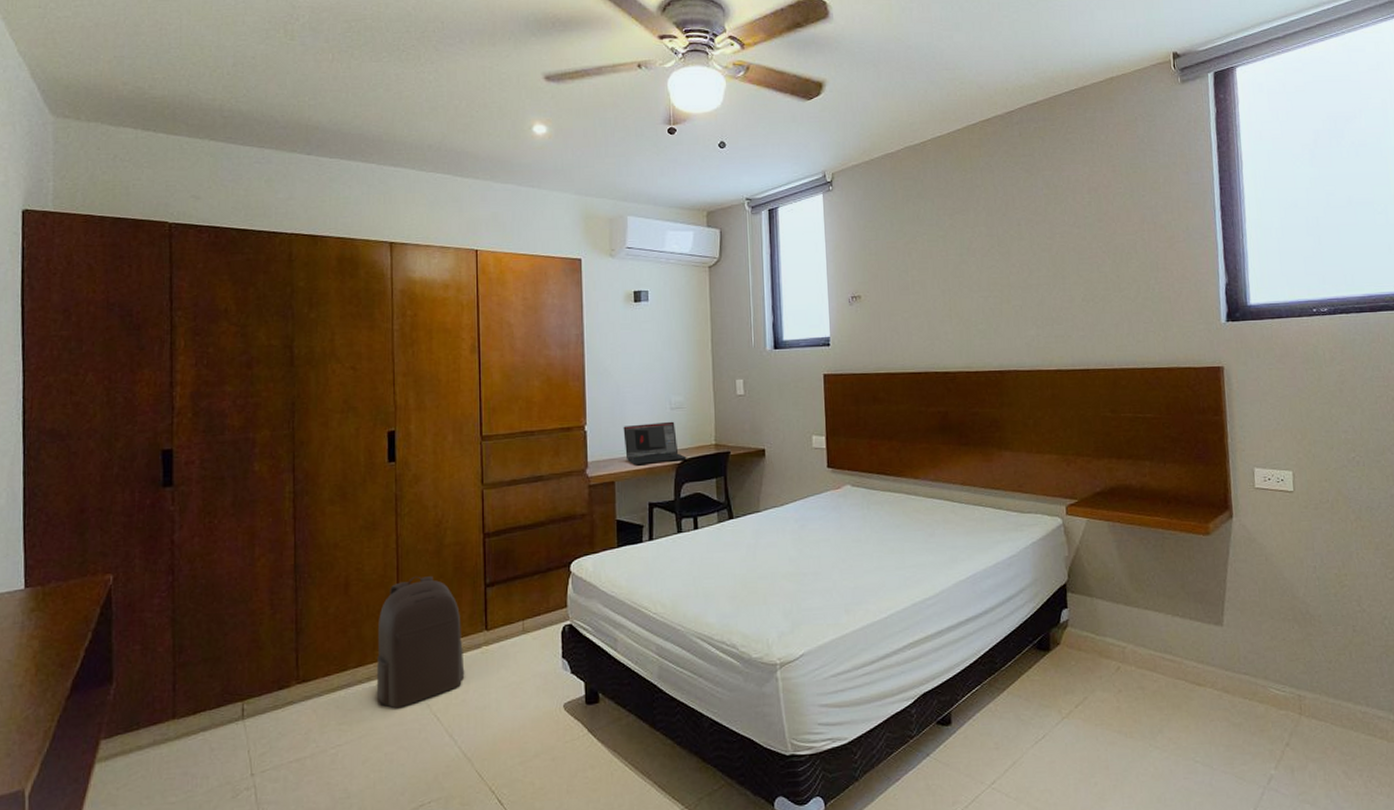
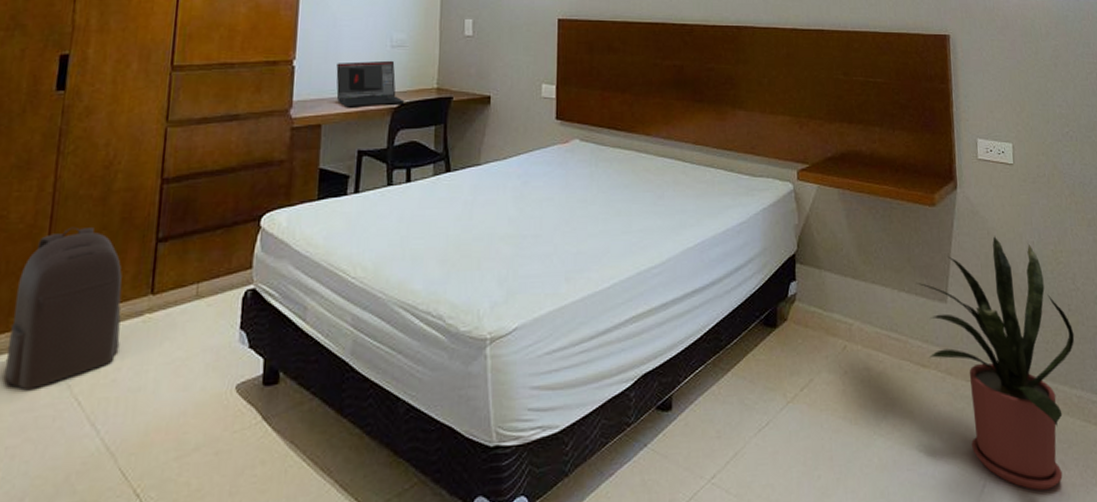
house plant: none [1191,562,1360,798] -> present [917,236,1075,490]

